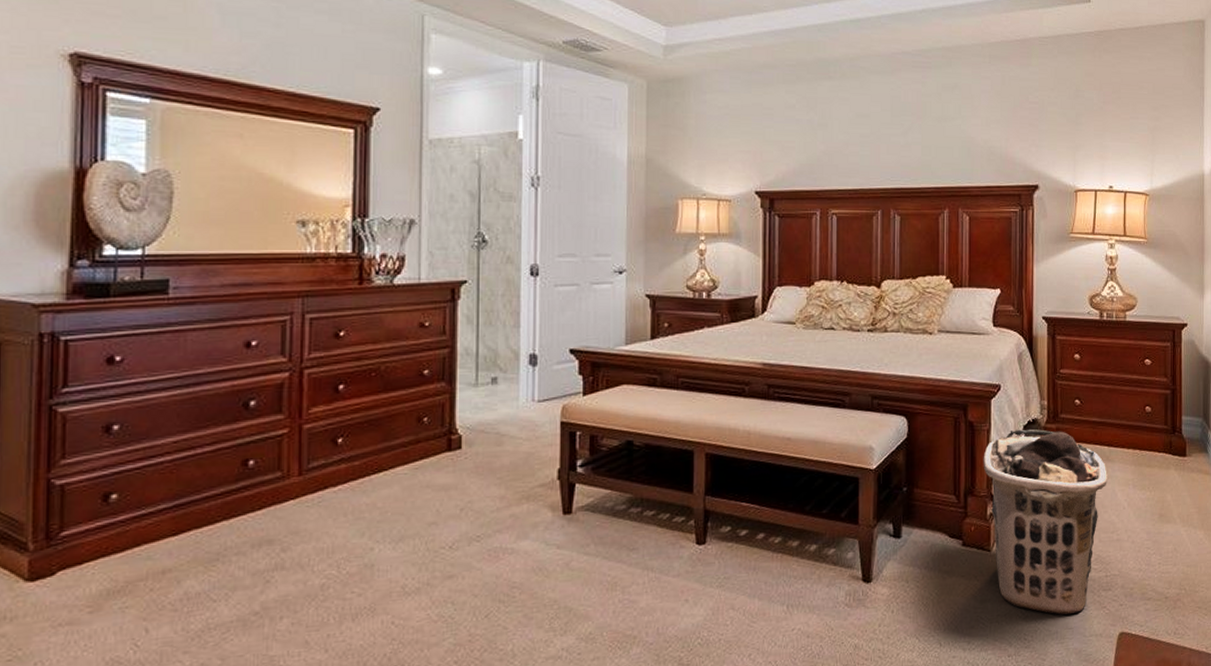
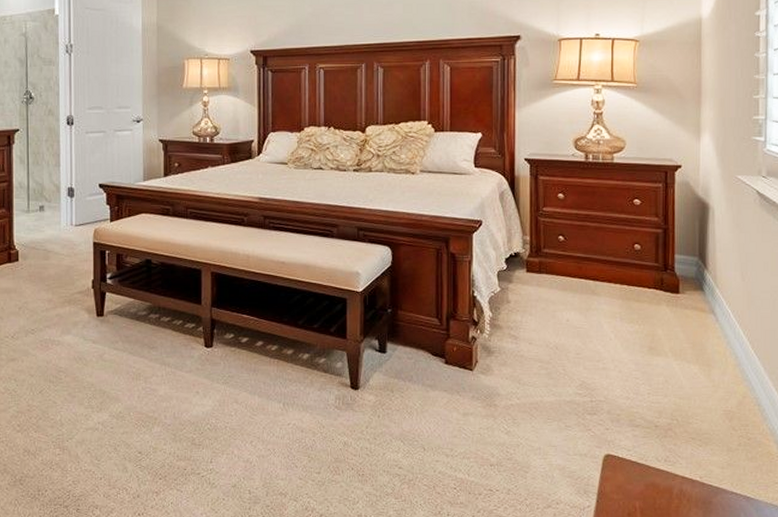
clothes hamper: present [983,428,1107,615] -> none [465,261,593,433]

